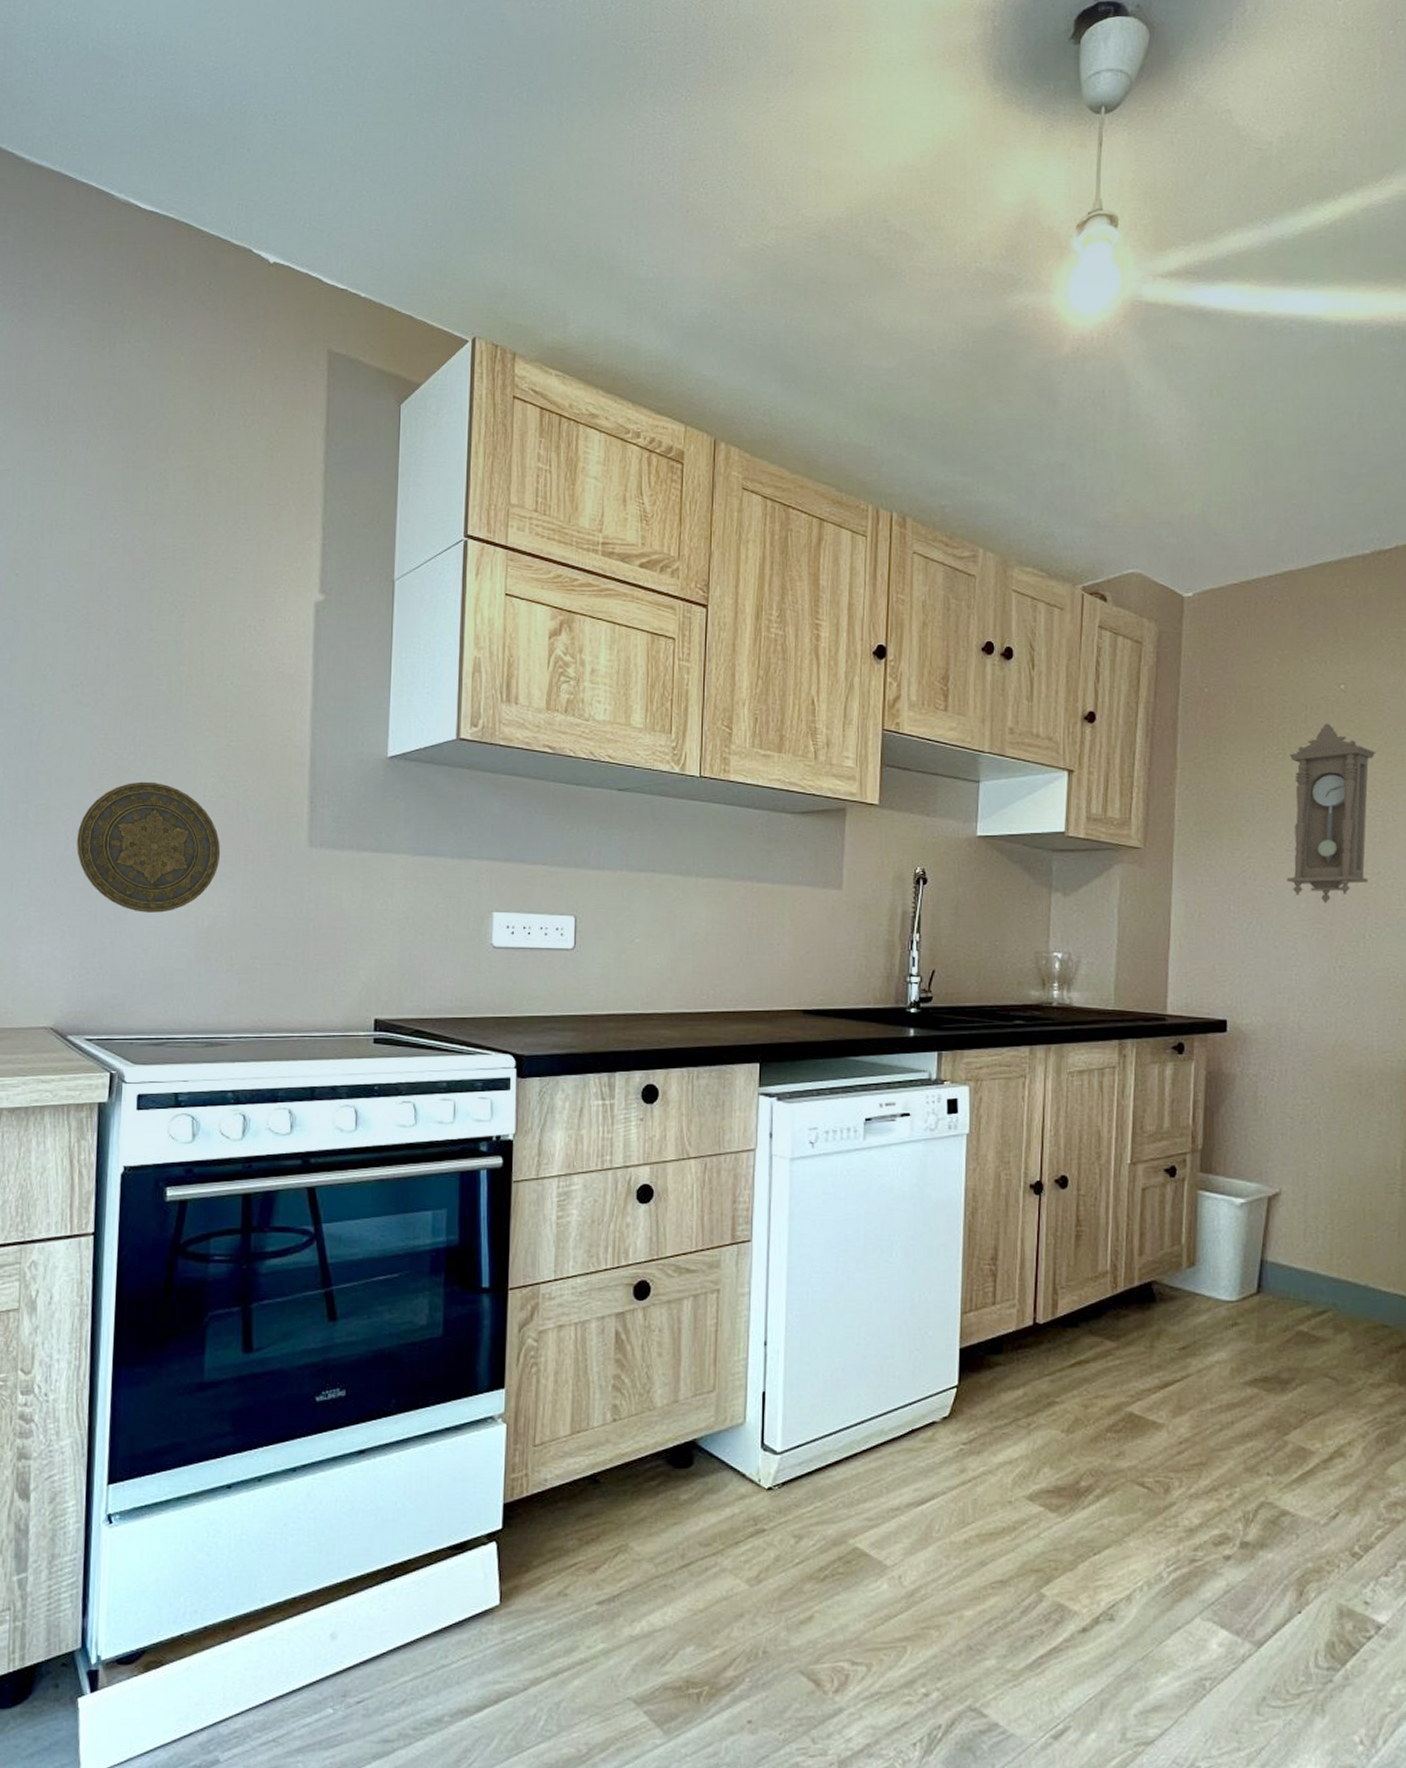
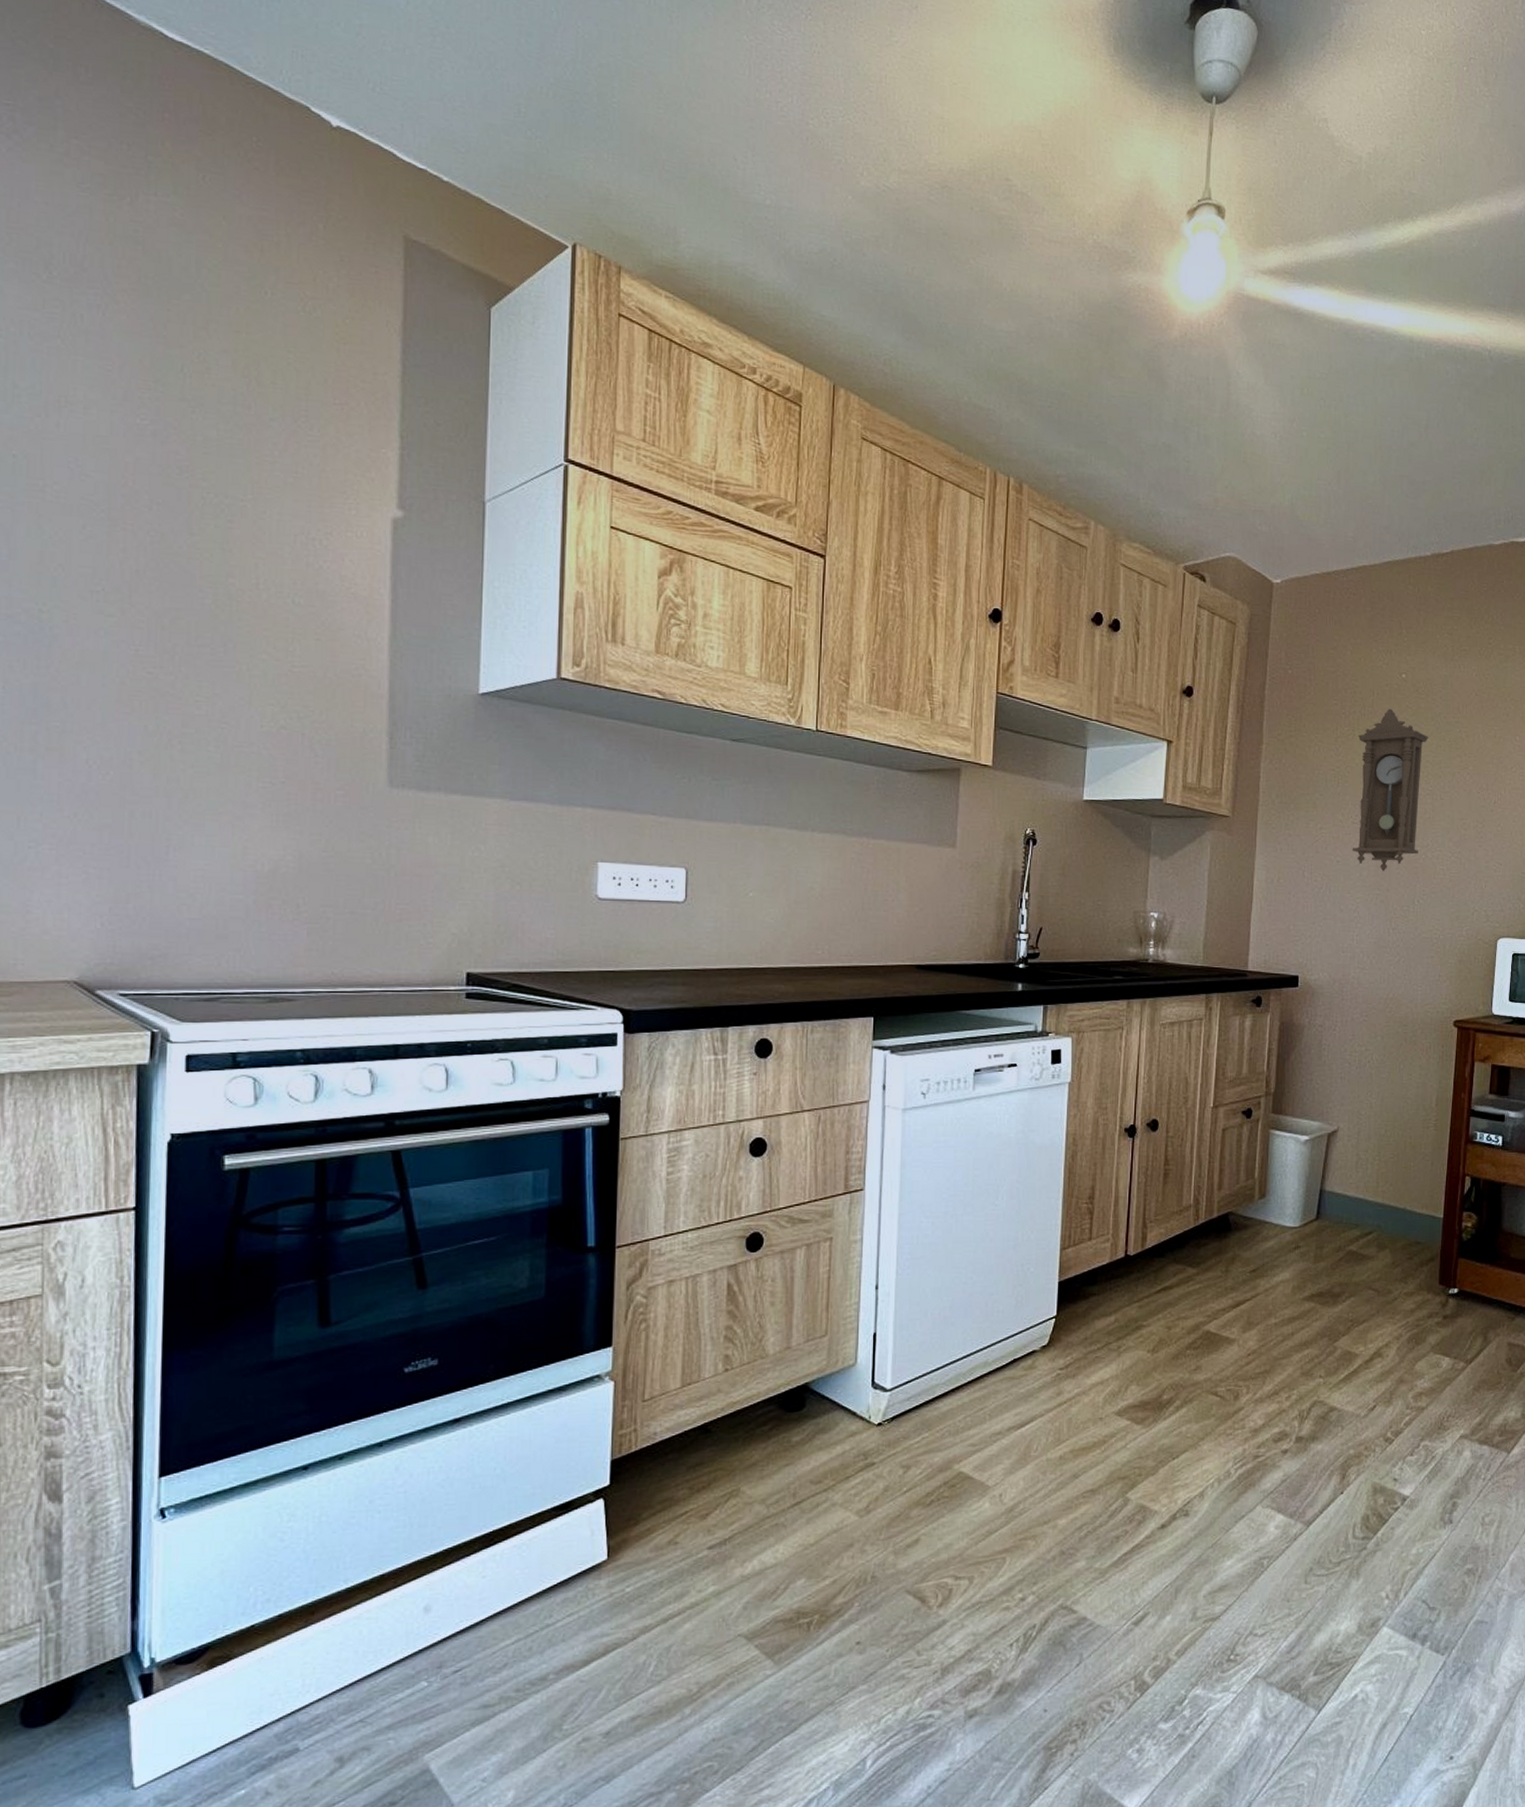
decorative plate: present [77,781,221,913] -> none [102,706,283,855]

